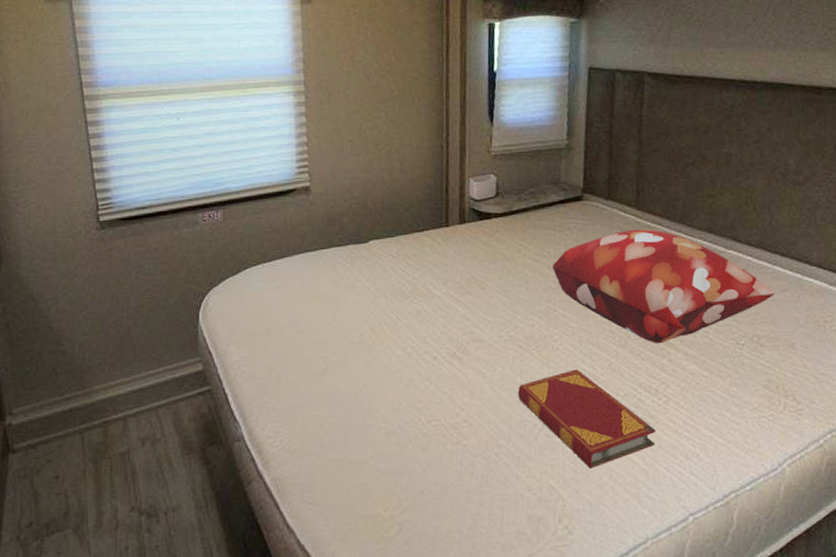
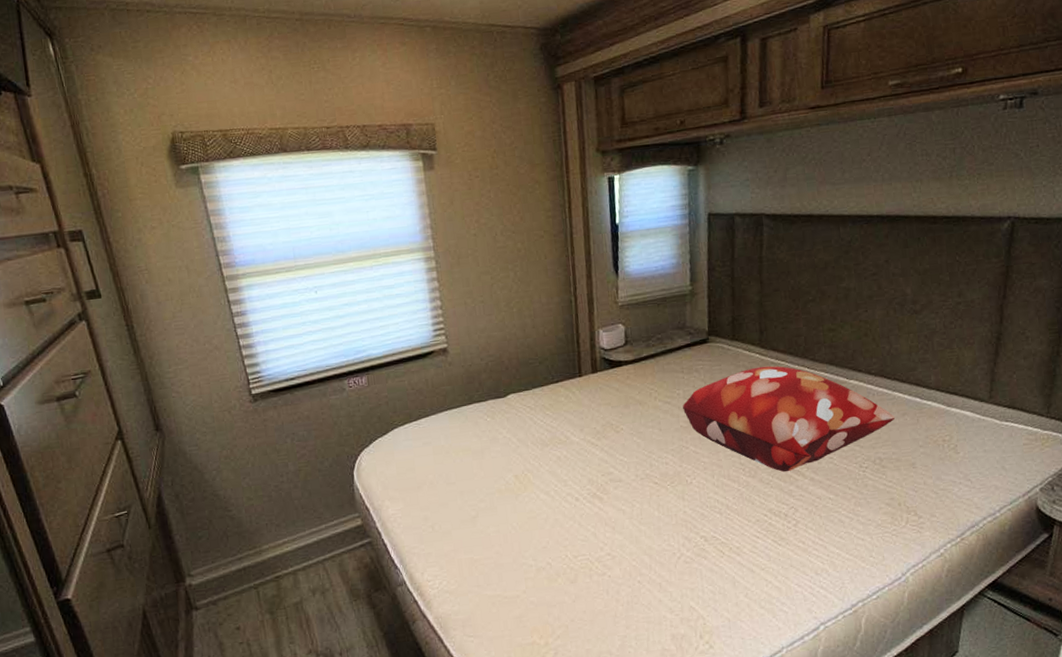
hardback book: present [518,369,656,468] -> none [656,500,787,589]

